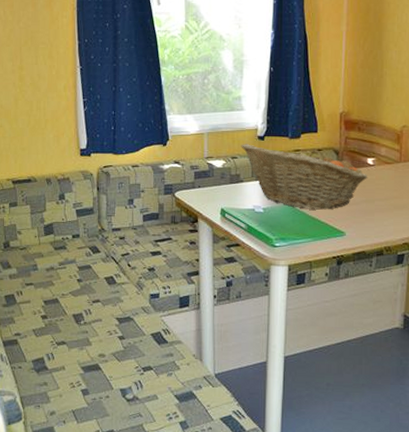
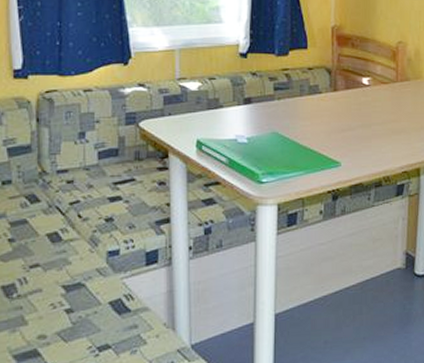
fruit basket: present [241,144,368,210] -> none [220,62,364,138]

